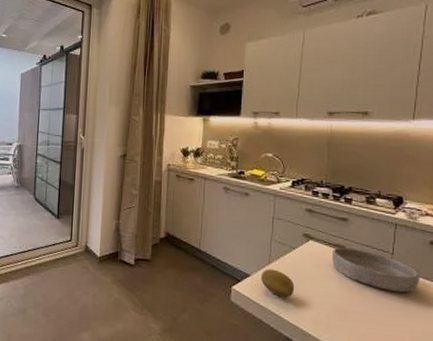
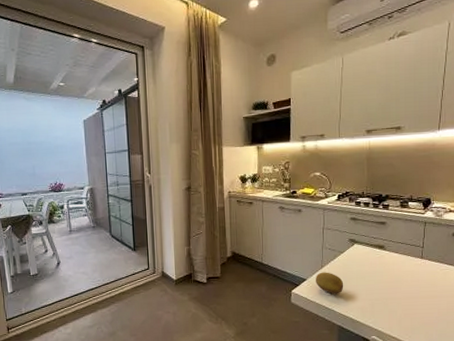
bowl: present [332,247,421,293] -> none [374,246,445,279]

